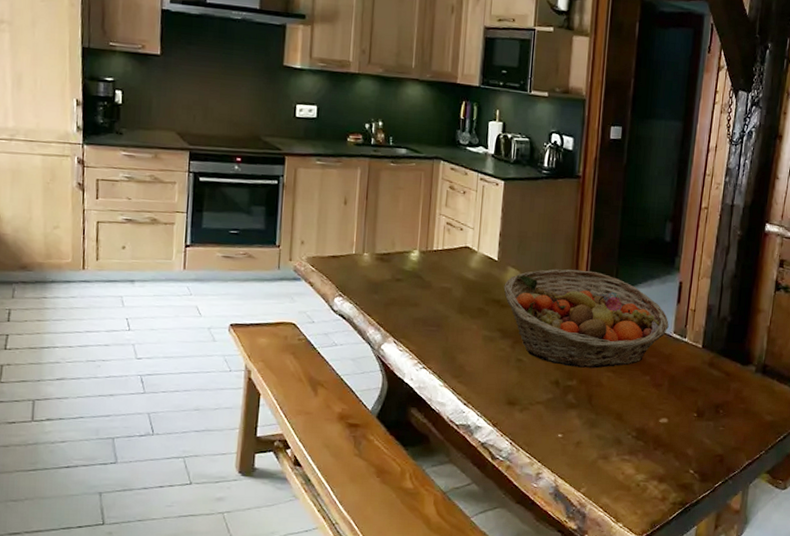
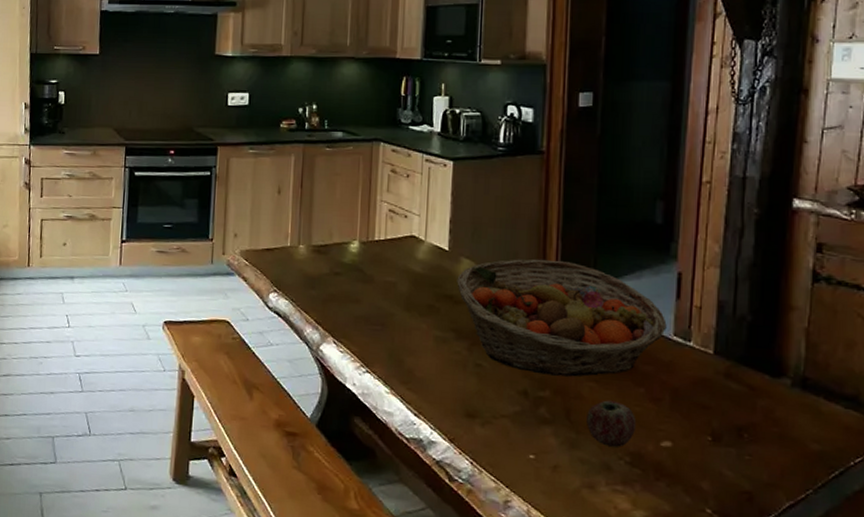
apple: none [604,387,643,425] -> present [586,400,637,447]

